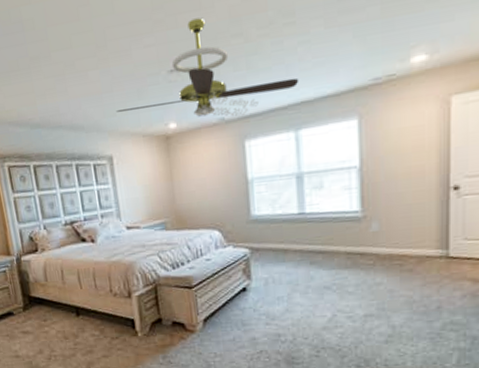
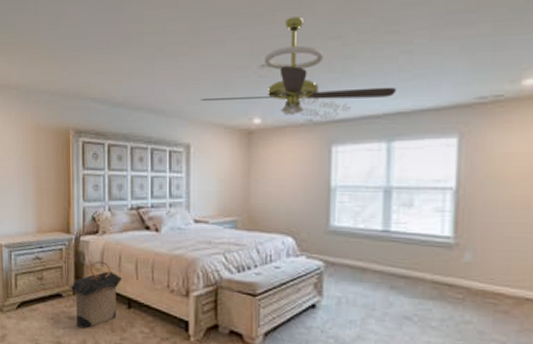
laundry hamper: none [18,276,68,340] -> present [69,261,122,329]

